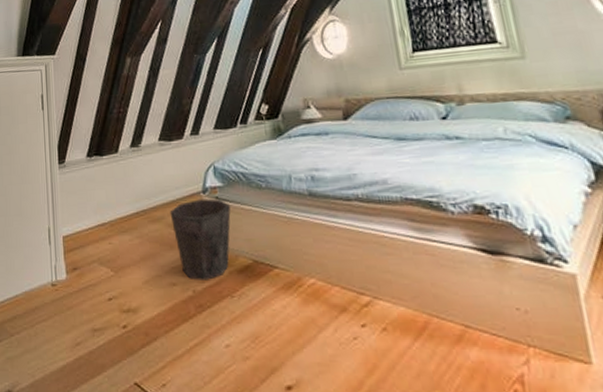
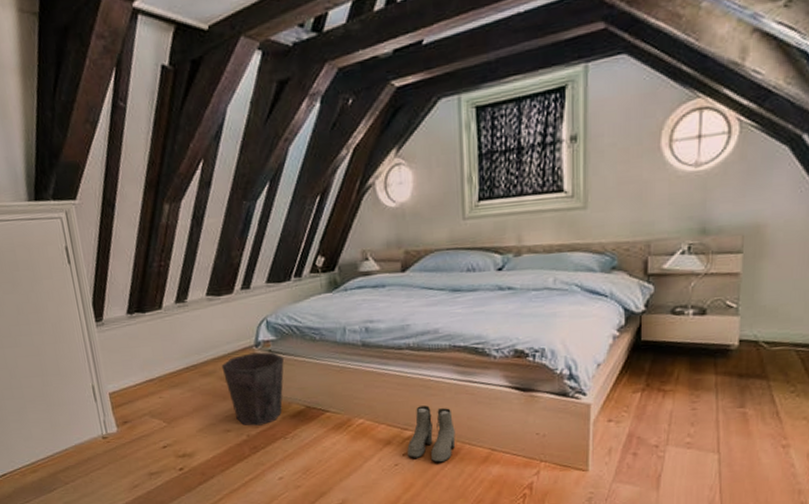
boots: none [366,266,422,339] -> present [407,405,456,463]

